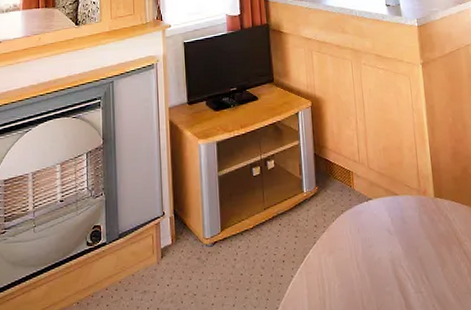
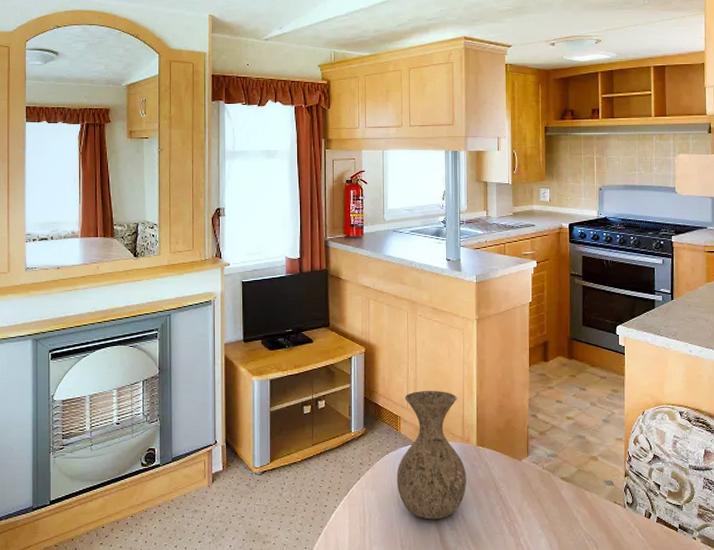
vase: none [353,141,428,283] -> present [396,391,467,520]

